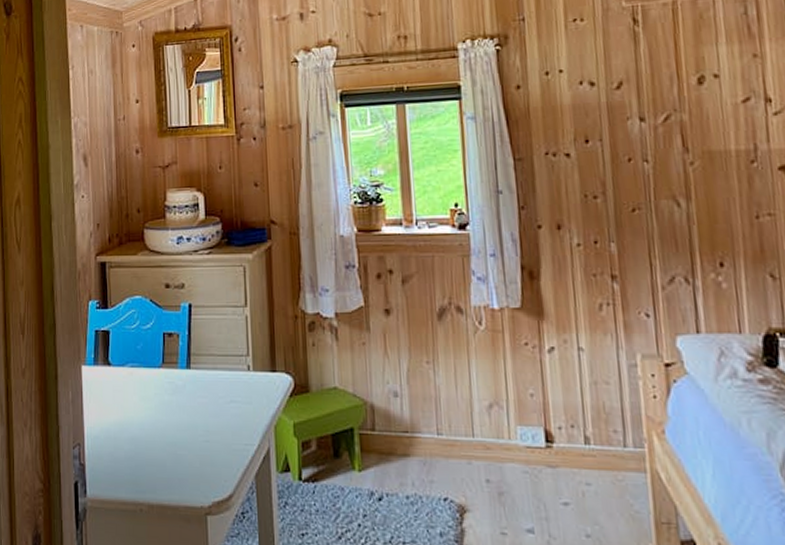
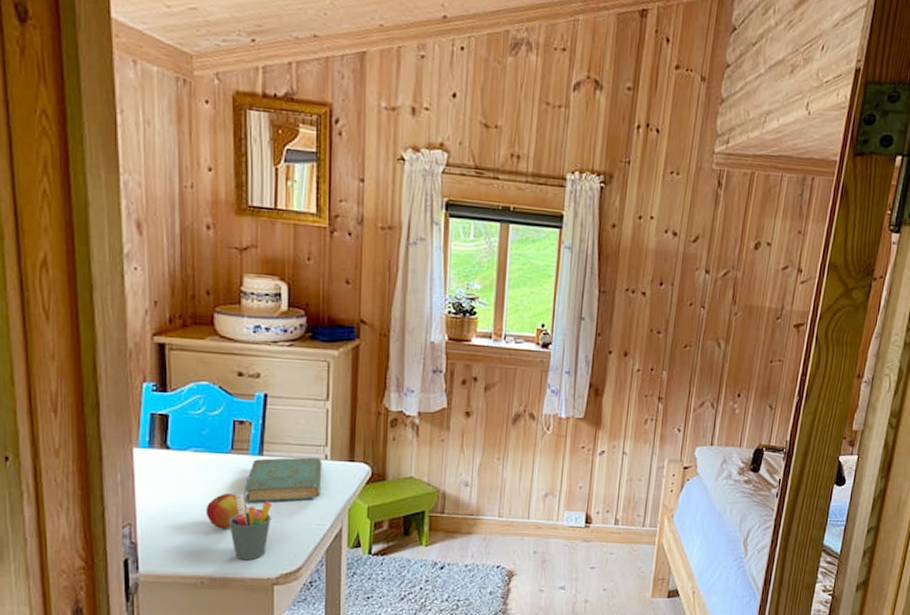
apple: none [142,411,179,450] -> present [205,494,248,529]
pen holder: none [162,411,201,486] -> present [228,494,272,561]
book: none [174,369,246,419] -> present [243,457,323,502]

